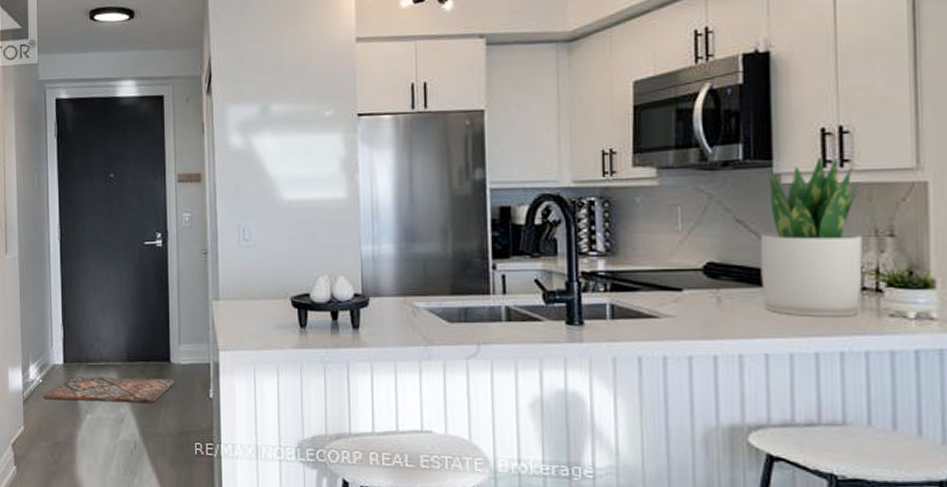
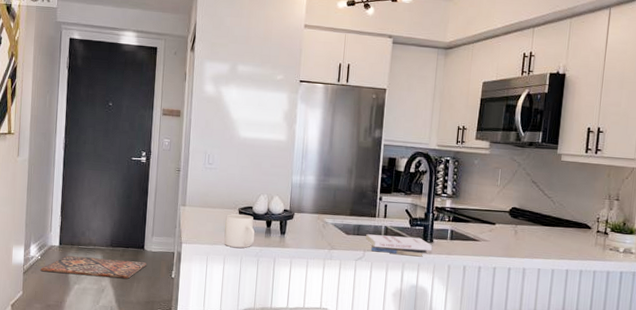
mug: none [274,304,317,351] -> present [224,214,255,248]
books: none [478,319,584,348] -> present [366,234,433,257]
planter: present [759,157,863,317] -> none [541,146,604,249]

